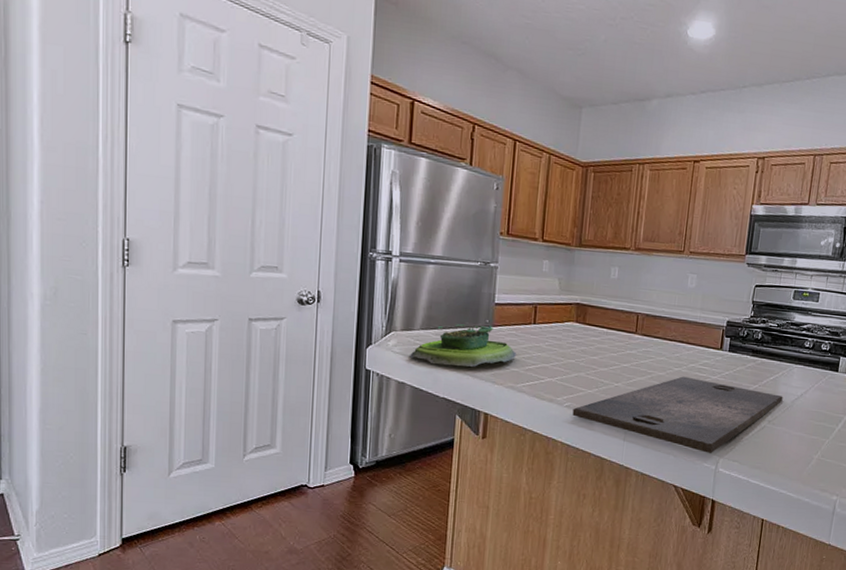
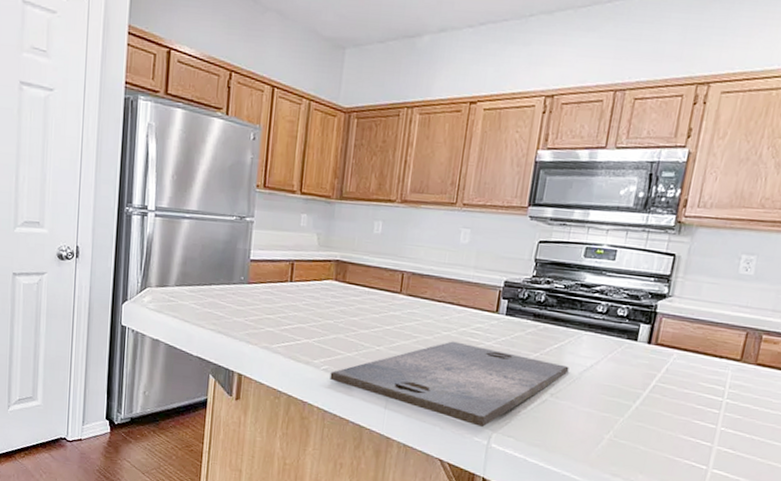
plant pot: present [410,324,517,367] -> none [164,281,273,326]

